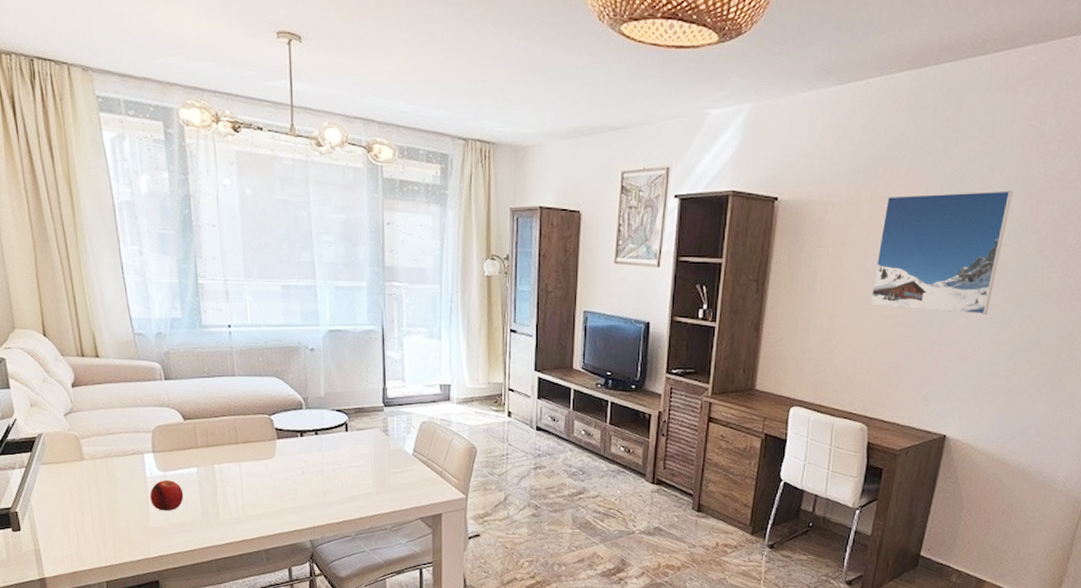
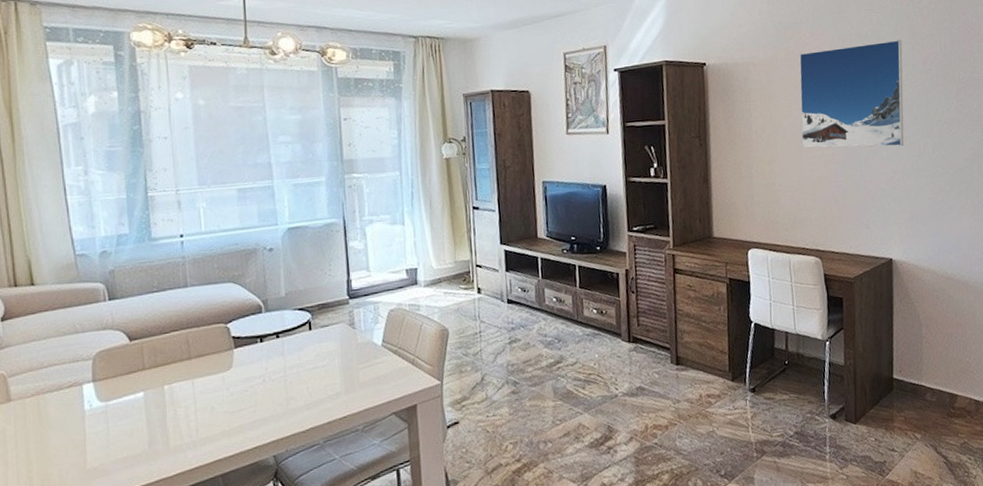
fruit: present [150,480,184,511] -> none [88,410,128,447]

